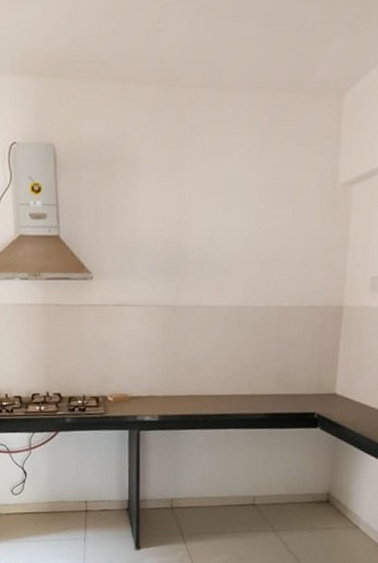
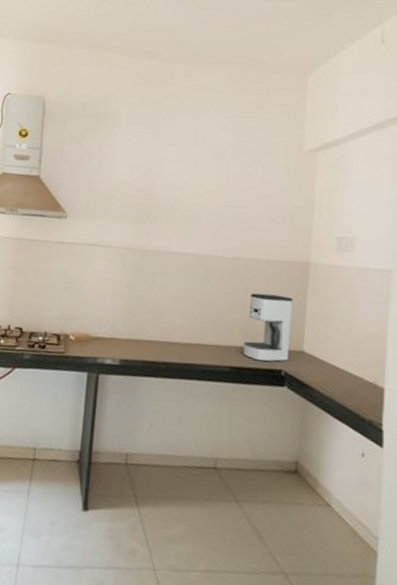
coffee maker: none [277,340,327,407] -> present [243,293,294,363]

